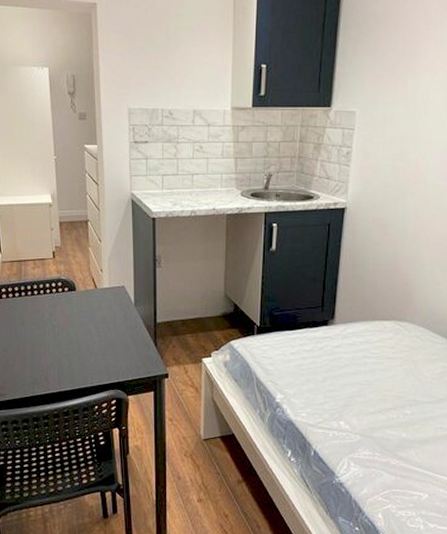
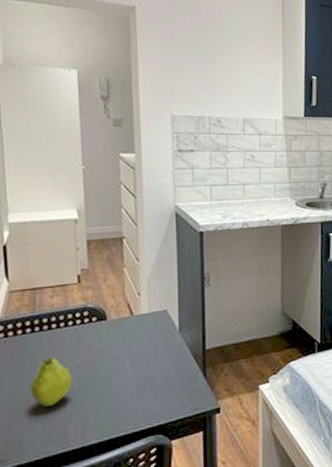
fruit: none [19,318,51,356] -> present [29,357,73,407]

